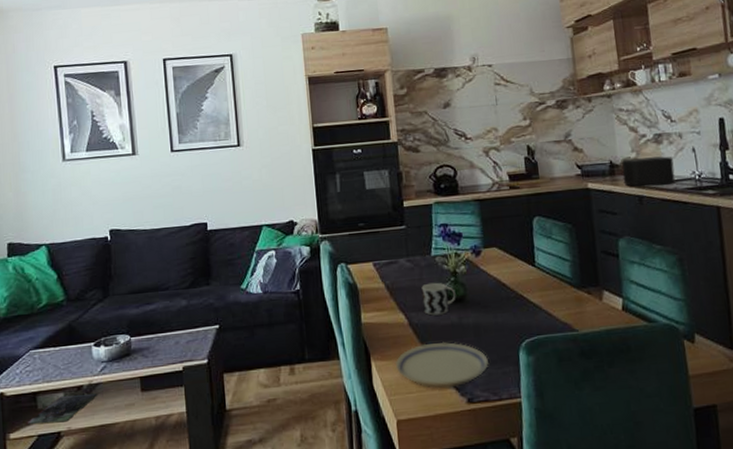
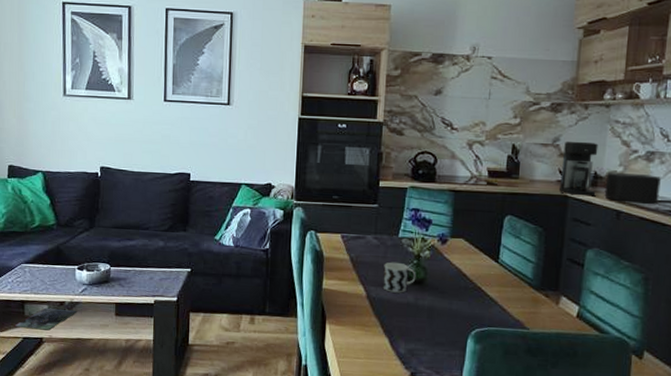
plate: present [395,341,489,389] -> none [347,317,436,361]
coffee maker: none [576,133,616,188] -> present [558,141,599,197]

